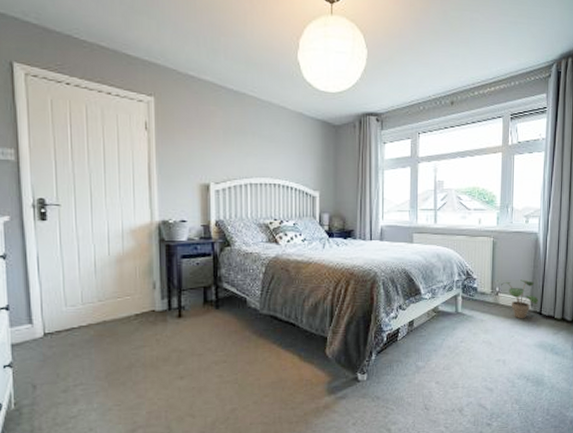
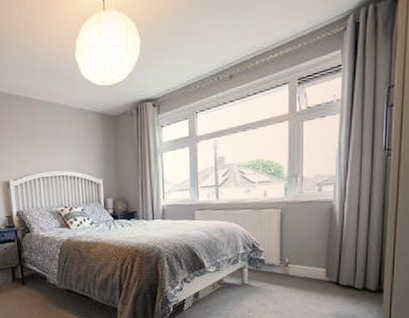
potted plant: present [501,279,539,318] -> none [291,249,335,289]

